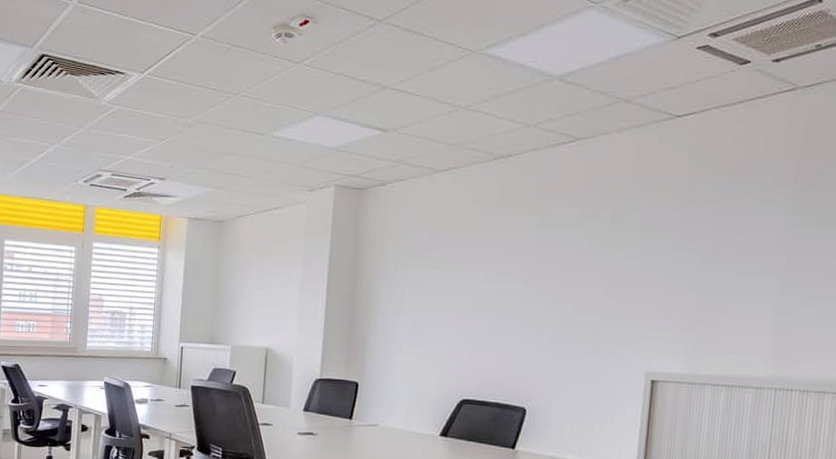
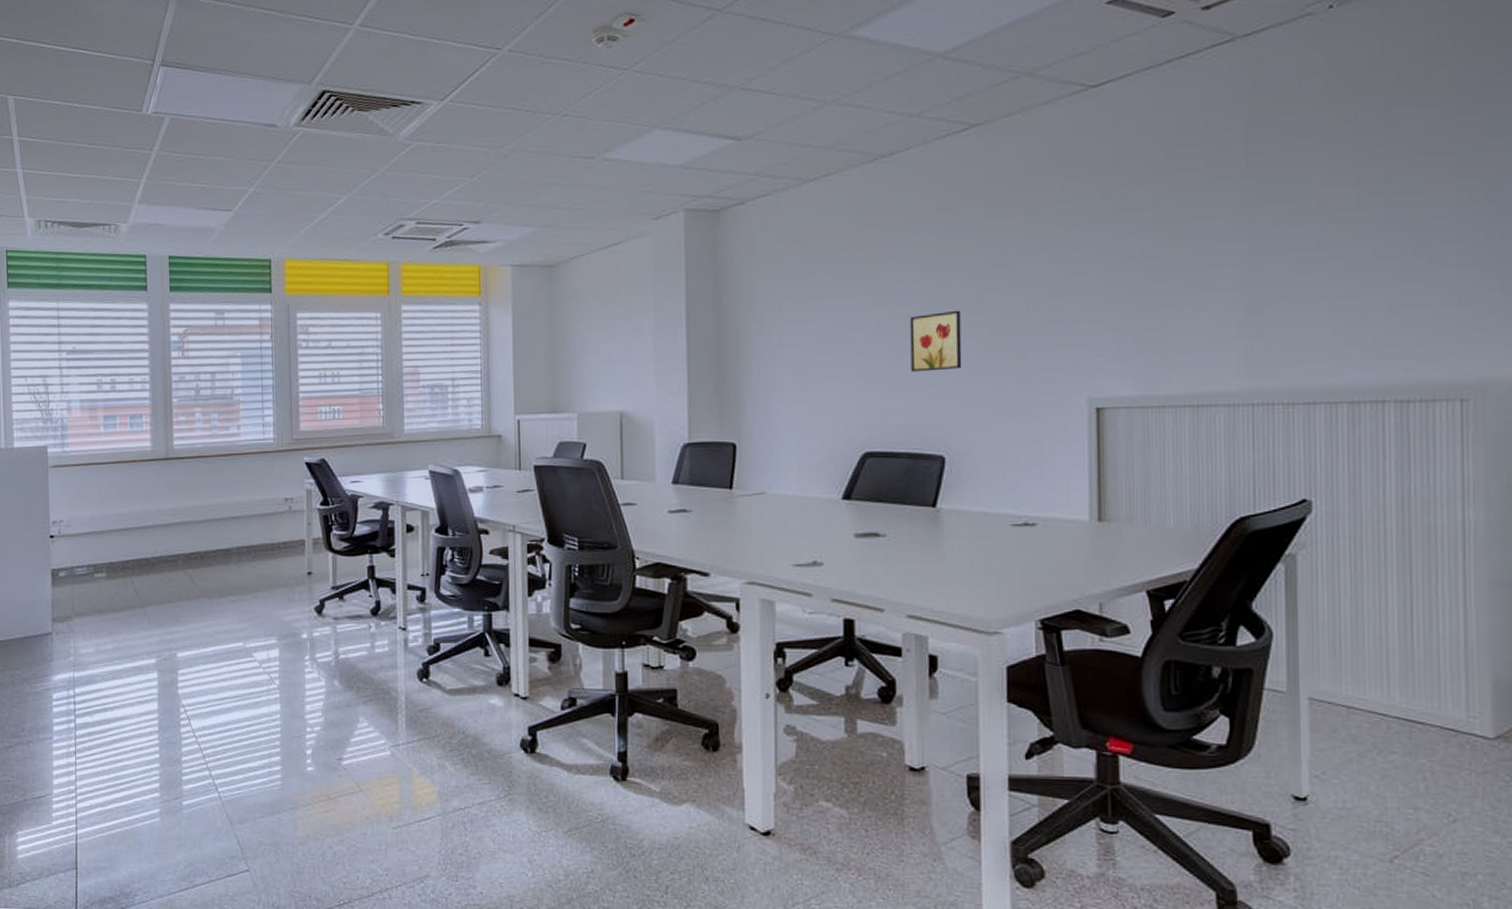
wall art: none [506,290,551,338] -> present [910,310,962,372]

